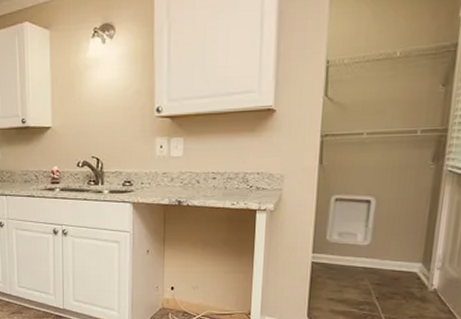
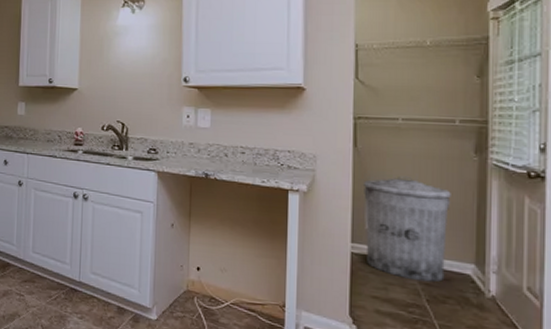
trash can: none [325,188,407,282] -> present [362,175,451,283]

